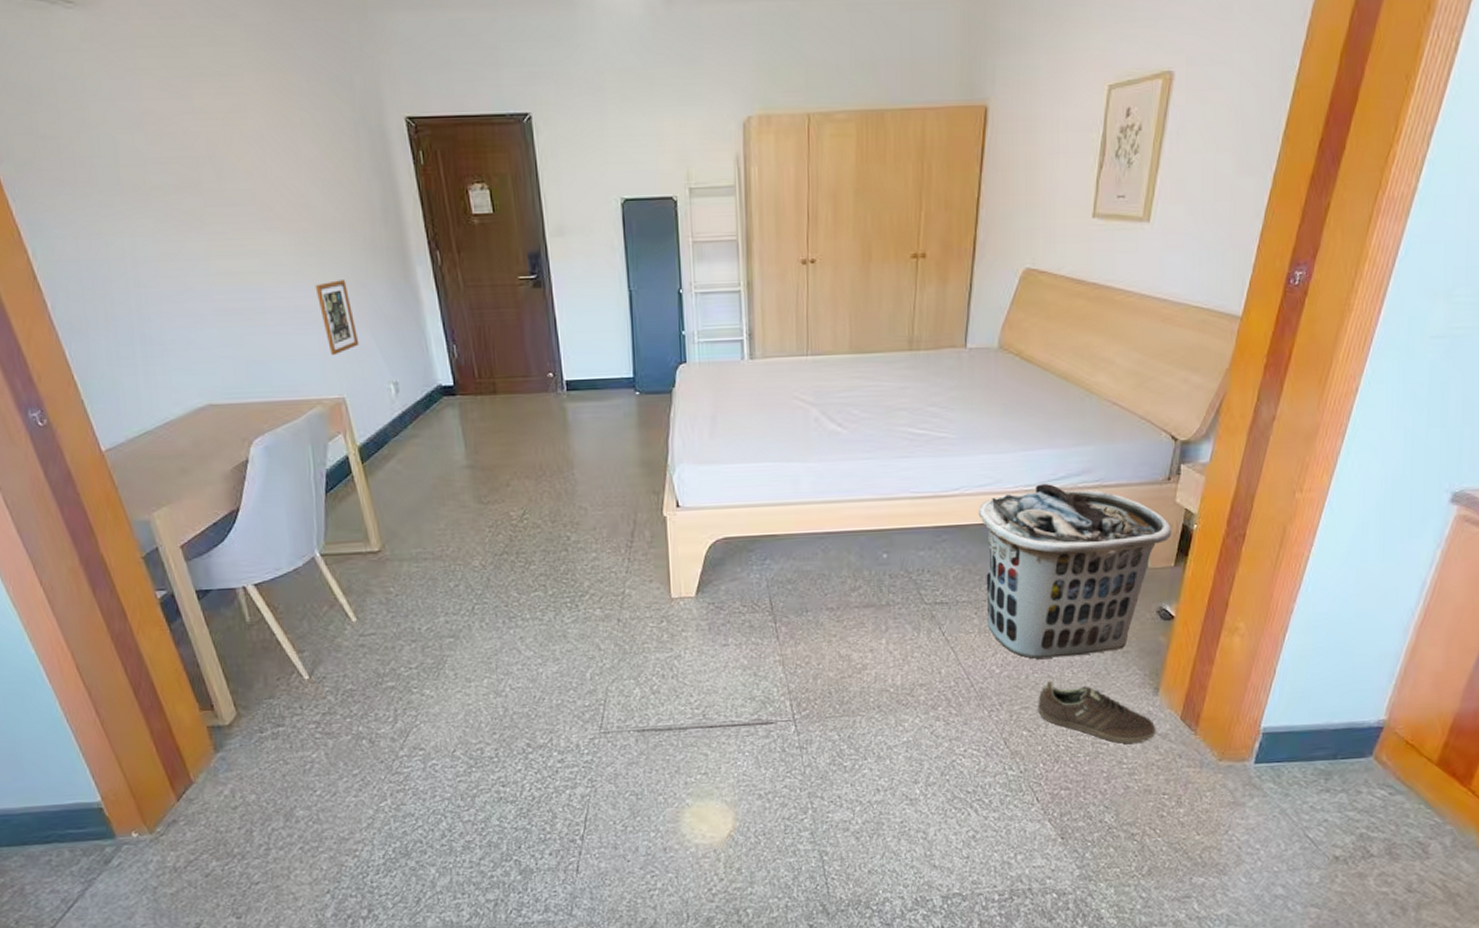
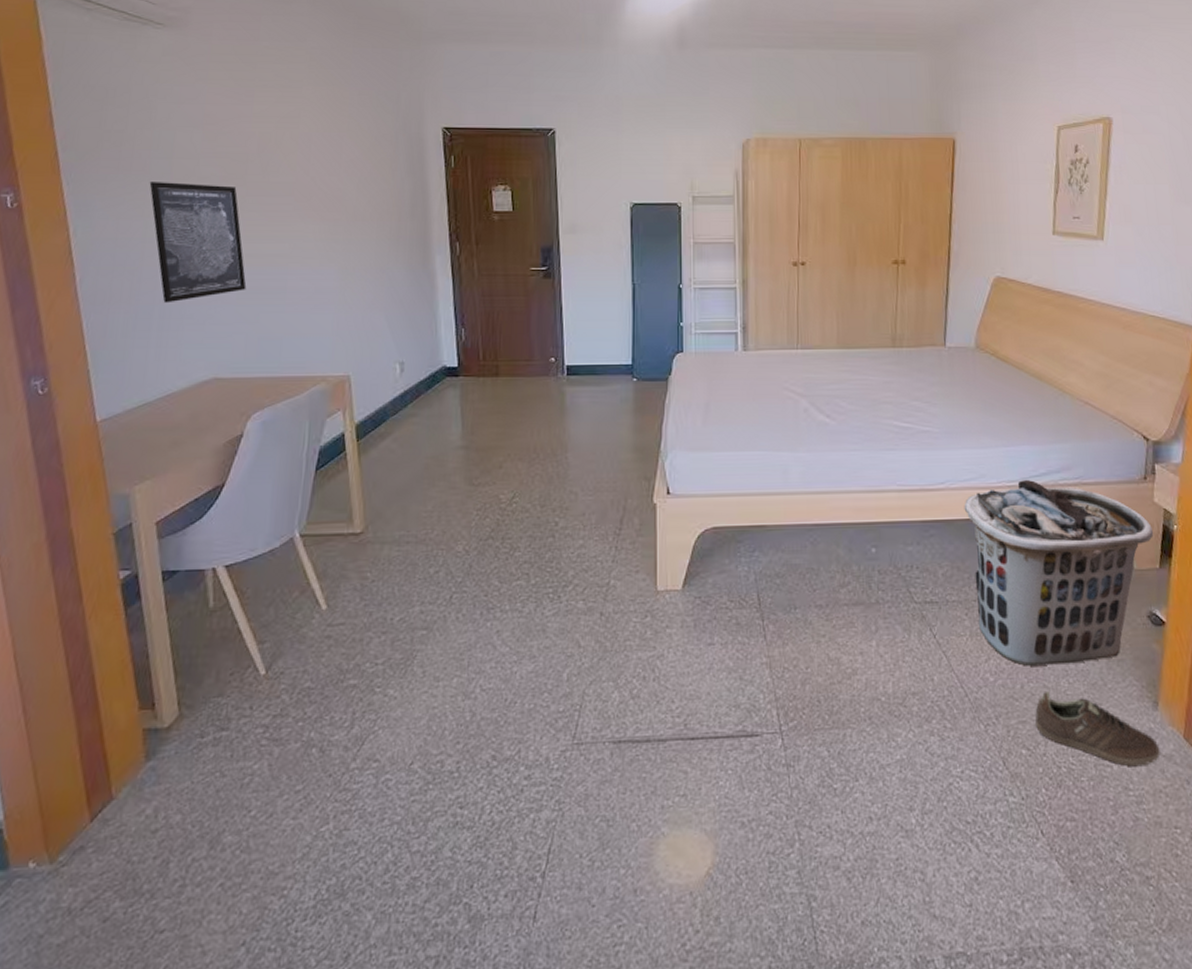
wall art: none [99,194,224,329] -> present [149,182,247,303]
picture frame: present [315,280,360,356] -> none [337,265,372,335]

